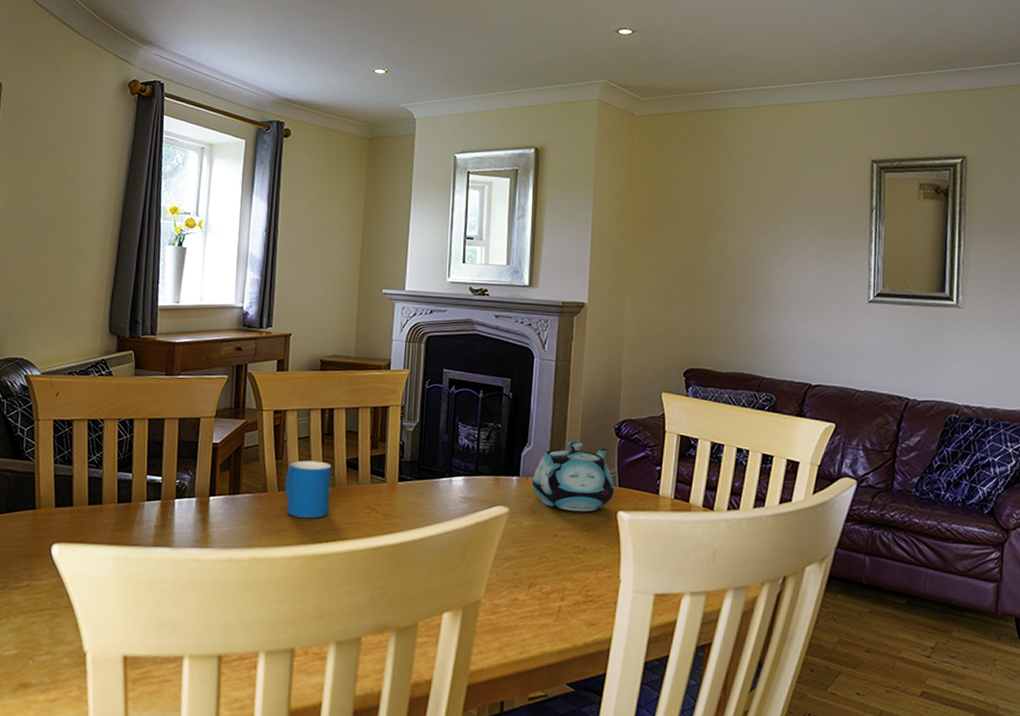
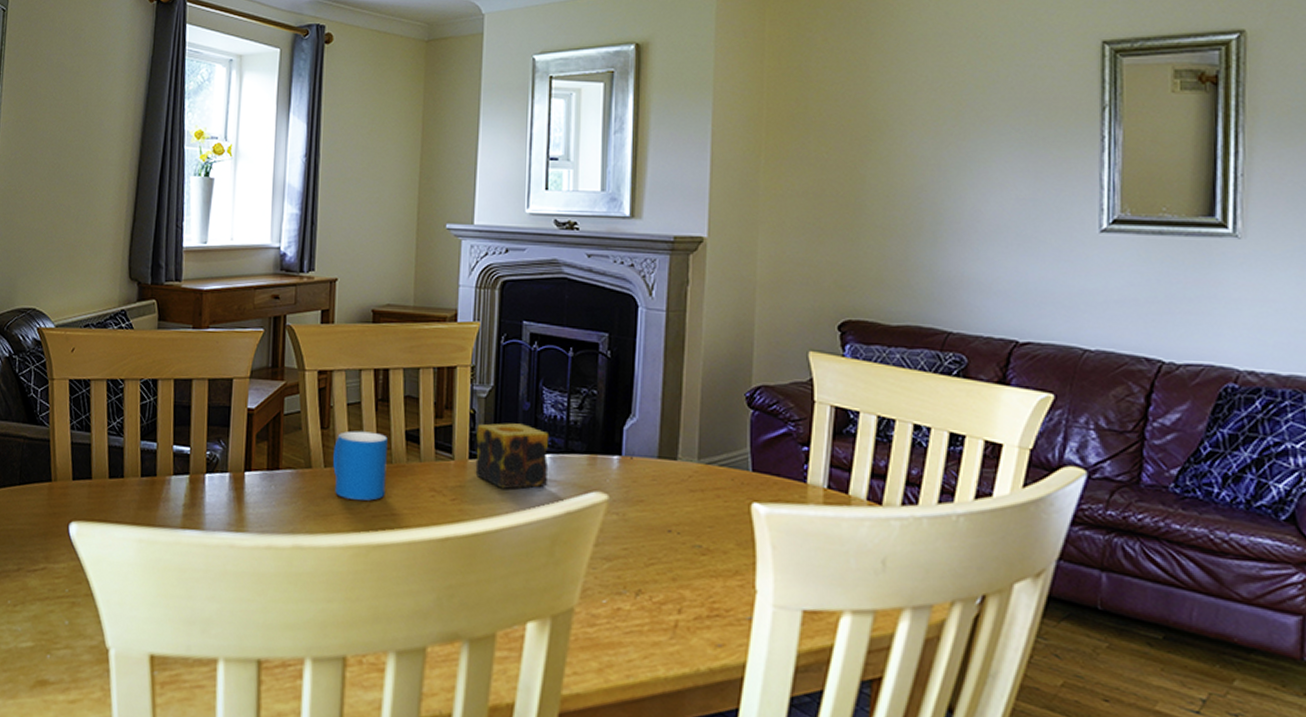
candle: none [403,452,463,506] -> present [475,423,550,489]
teapot: present [531,441,615,512] -> none [637,412,747,503]

